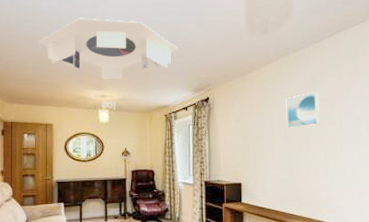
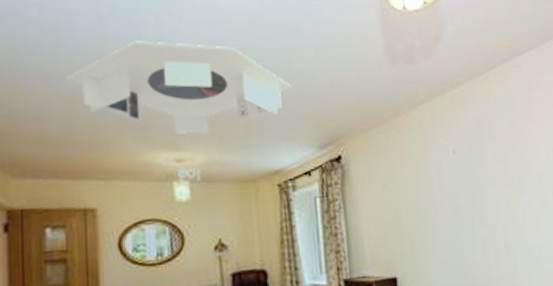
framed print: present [286,92,320,128] -> none [446,142,493,194]

